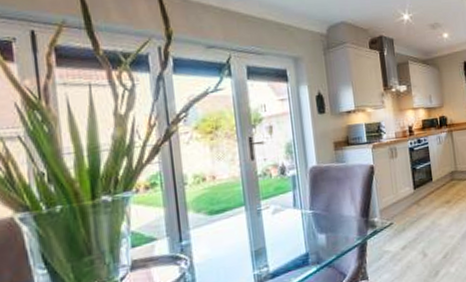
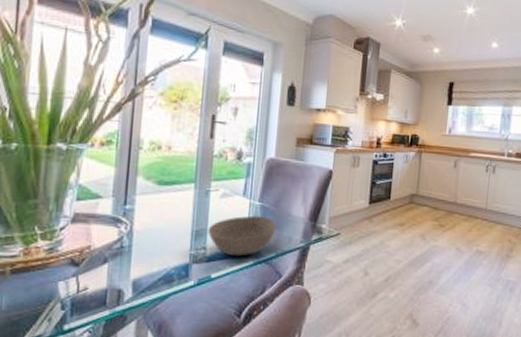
bowl: none [266,222,331,267] -> present [207,215,276,256]

